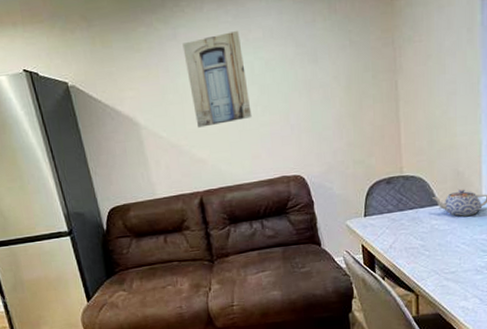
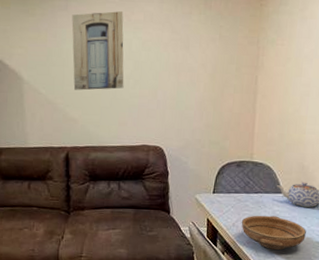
bowl: none [398,230,469,267] -> present [241,215,306,250]

